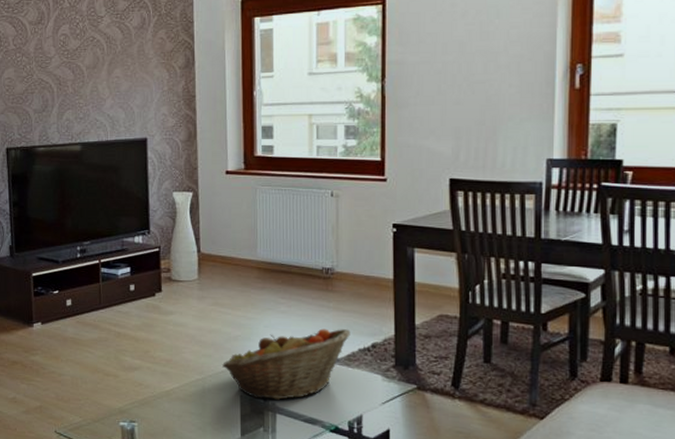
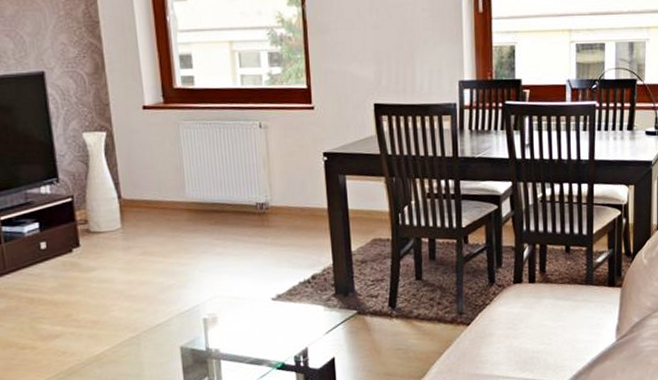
fruit basket: present [222,328,351,400] -> none [158,264,290,348]

